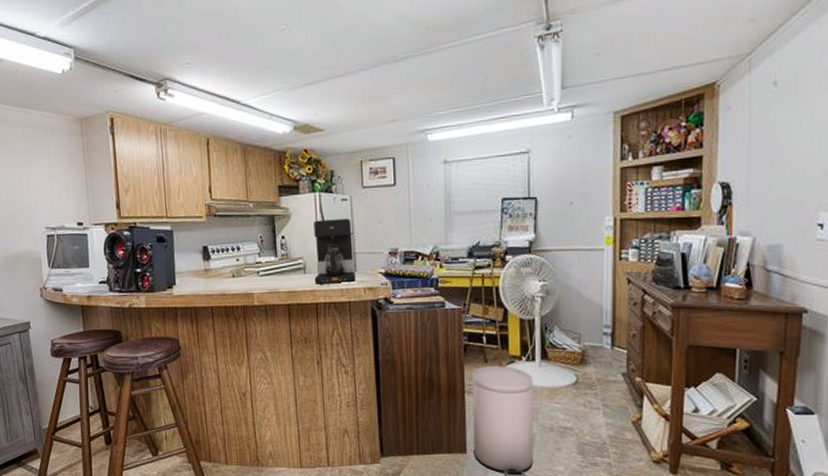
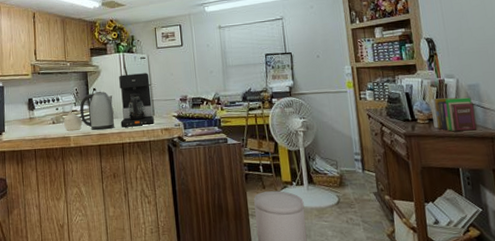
sugar bowl: none [246,262,268,288] -> present [64,111,83,132]
kettle: none [265,239,308,288] -> present [80,91,115,131]
books: none [712,261,770,304] -> present [430,97,477,132]

